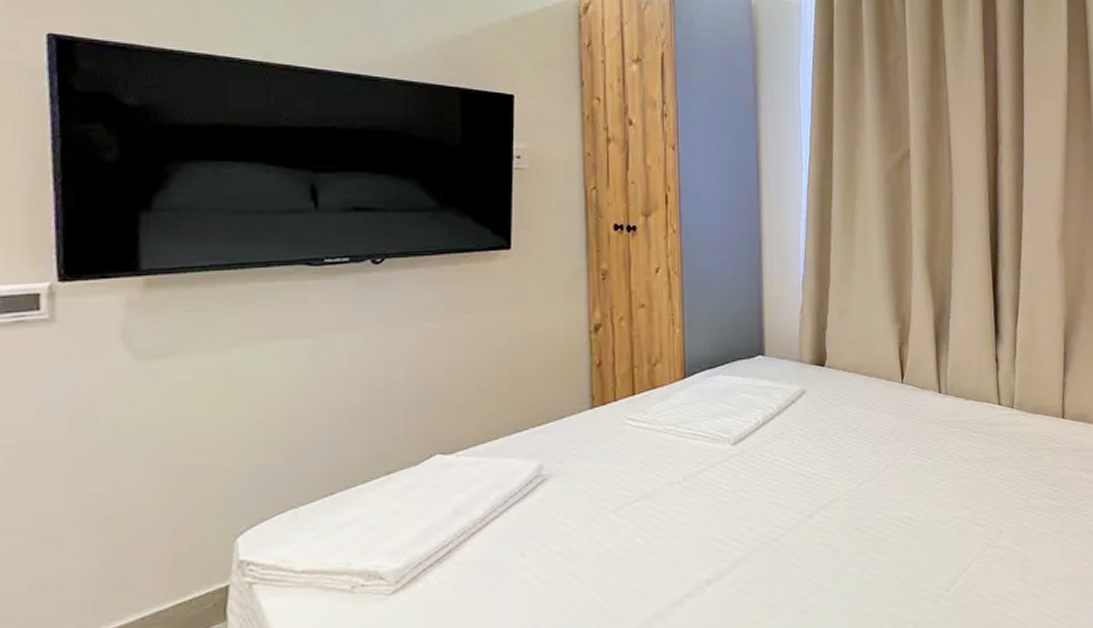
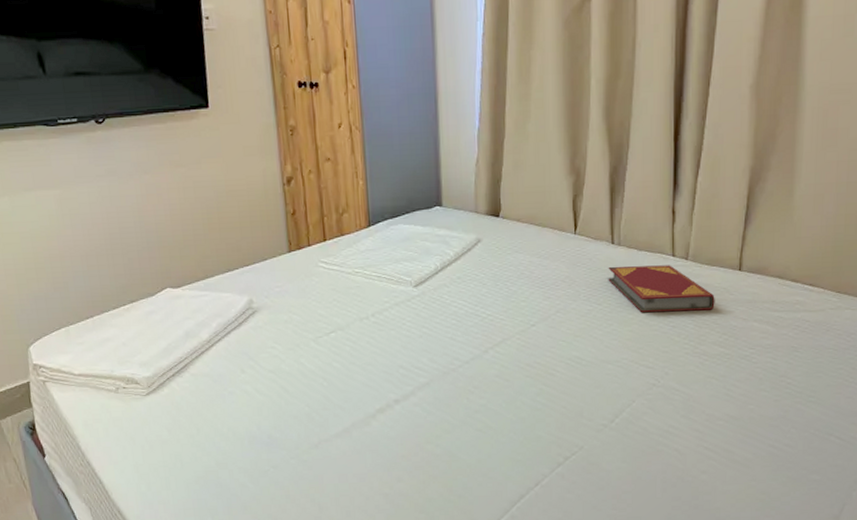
hardback book: none [936,414,1043,465] -> present [608,265,715,313]

